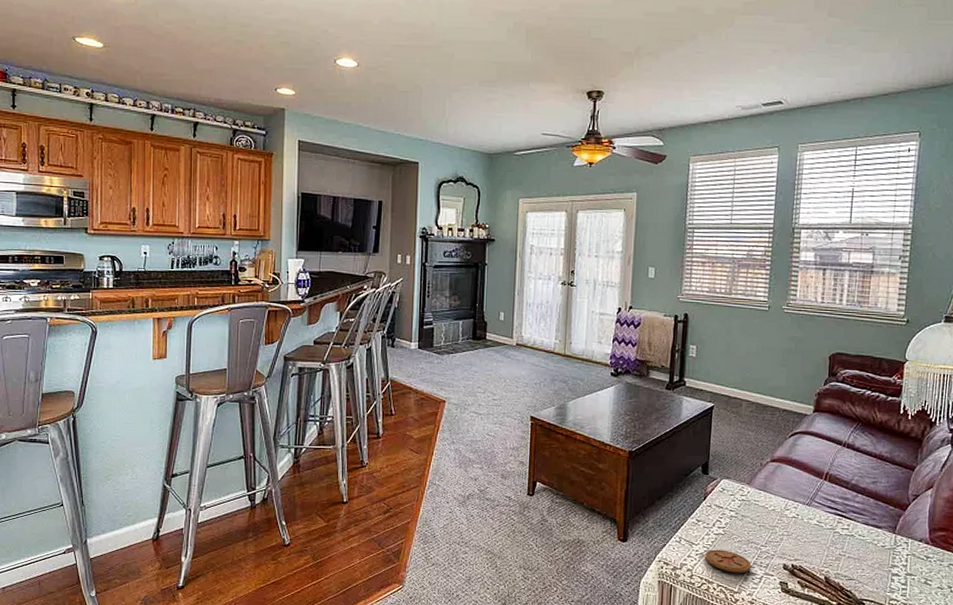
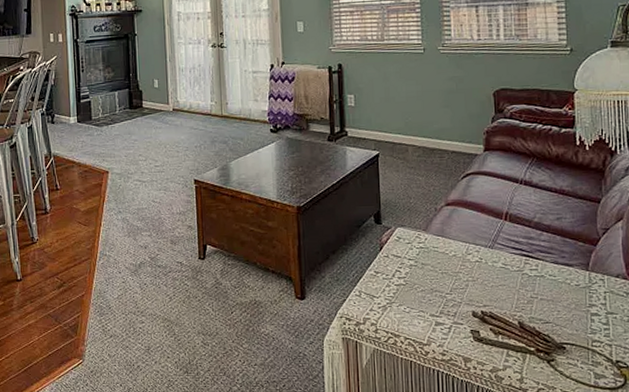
coaster: present [705,549,752,573] -> none [388,300,439,324]

